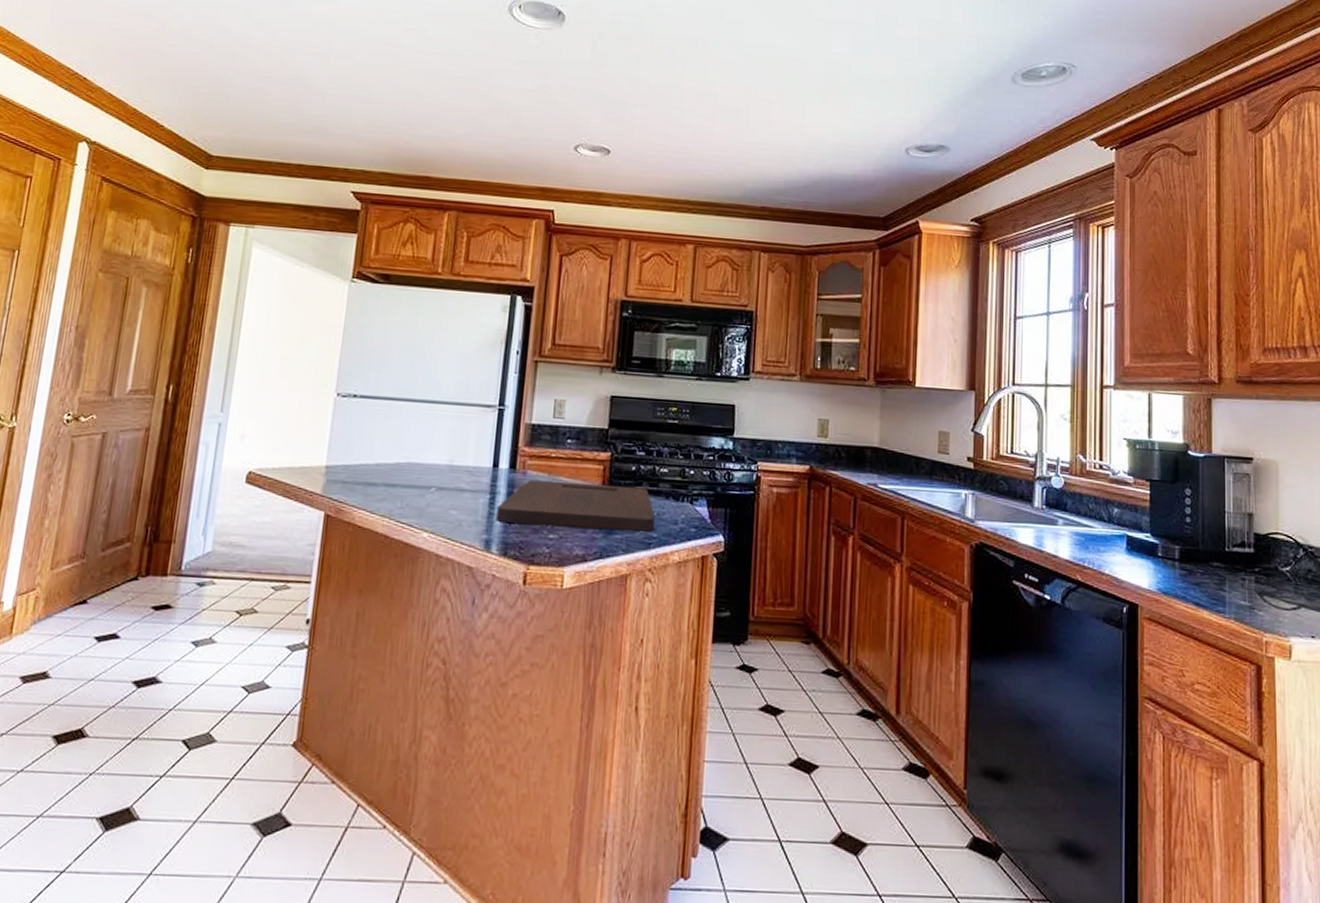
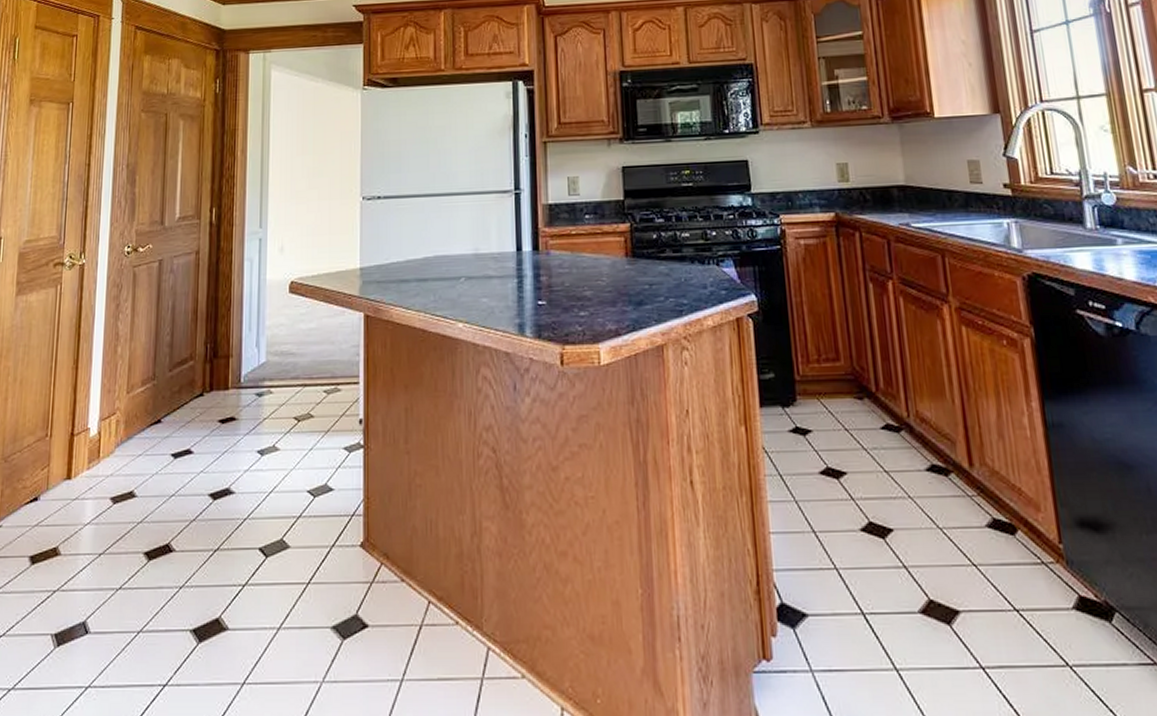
cutting board: present [495,479,655,533] -> none [525,255,683,304]

